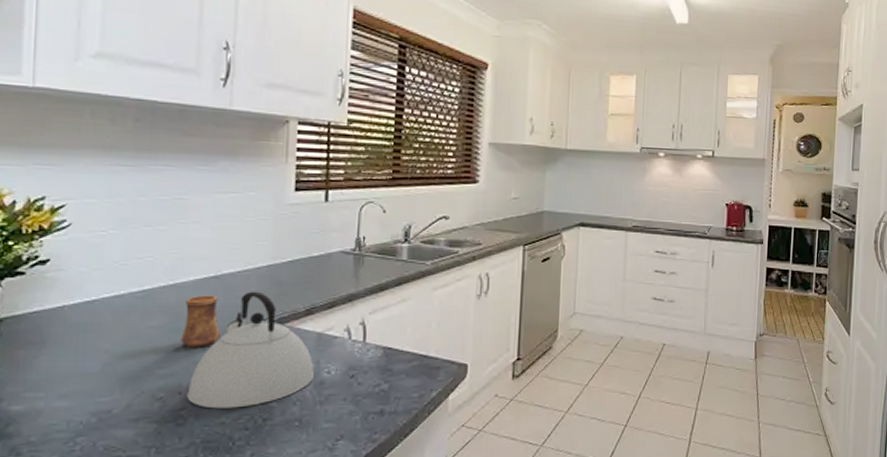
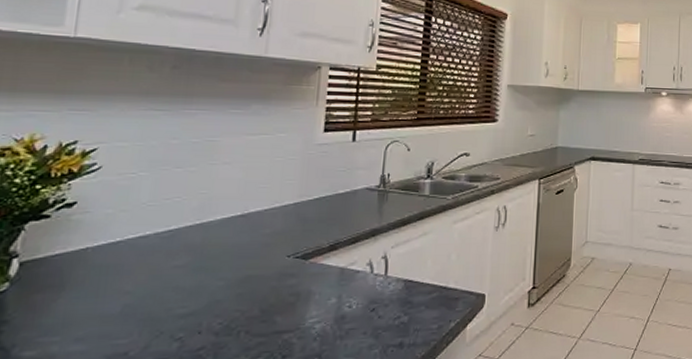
cup: present [181,295,220,348] -> none [204,233,244,286]
kettle: present [187,291,314,409] -> none [206,228,336,347]

